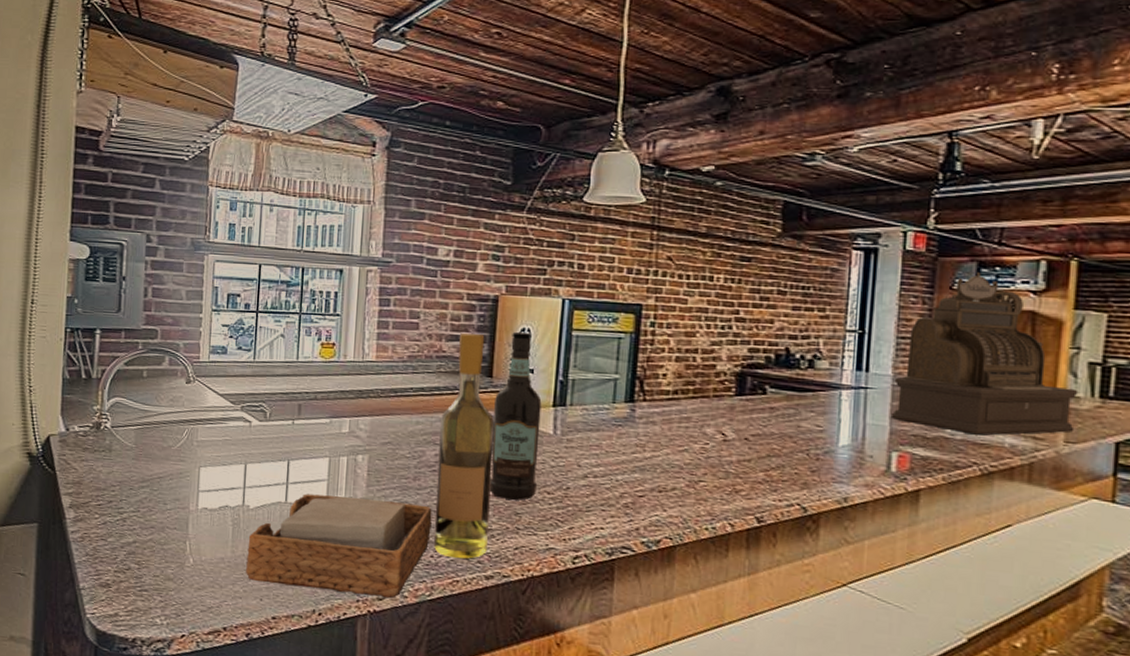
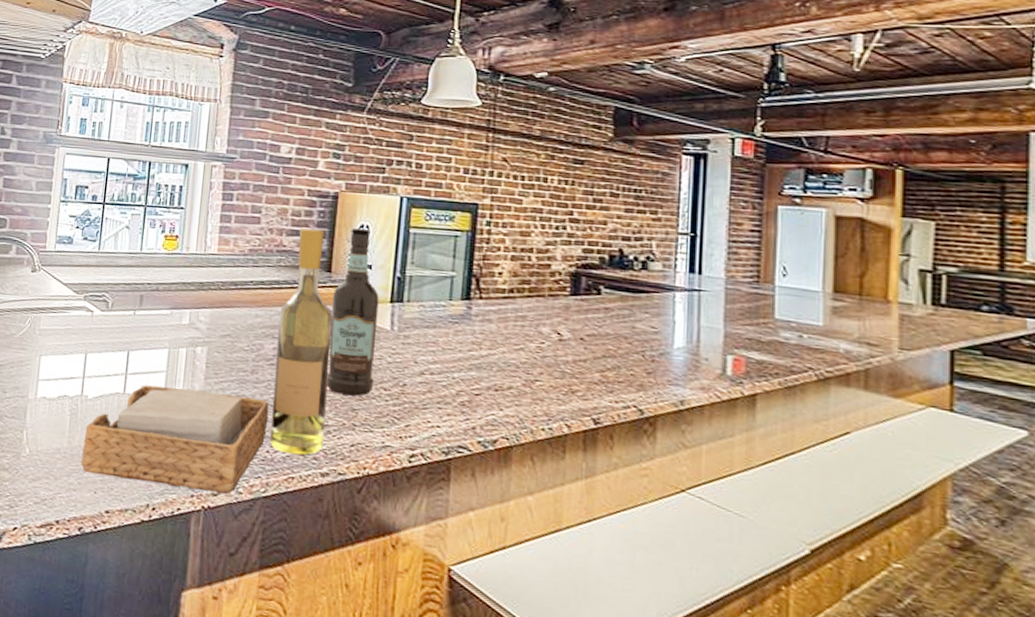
cash register: present [892,272,1079,436] -> none [726,179,910,341]

